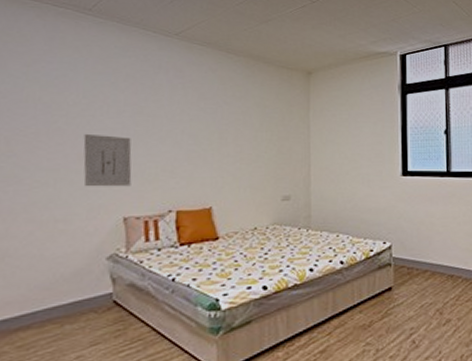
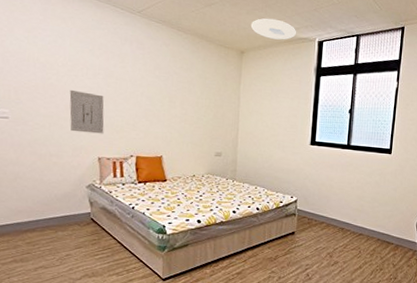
ceiling light: none [317,32,374,56] -> present [250,18,297,40]

